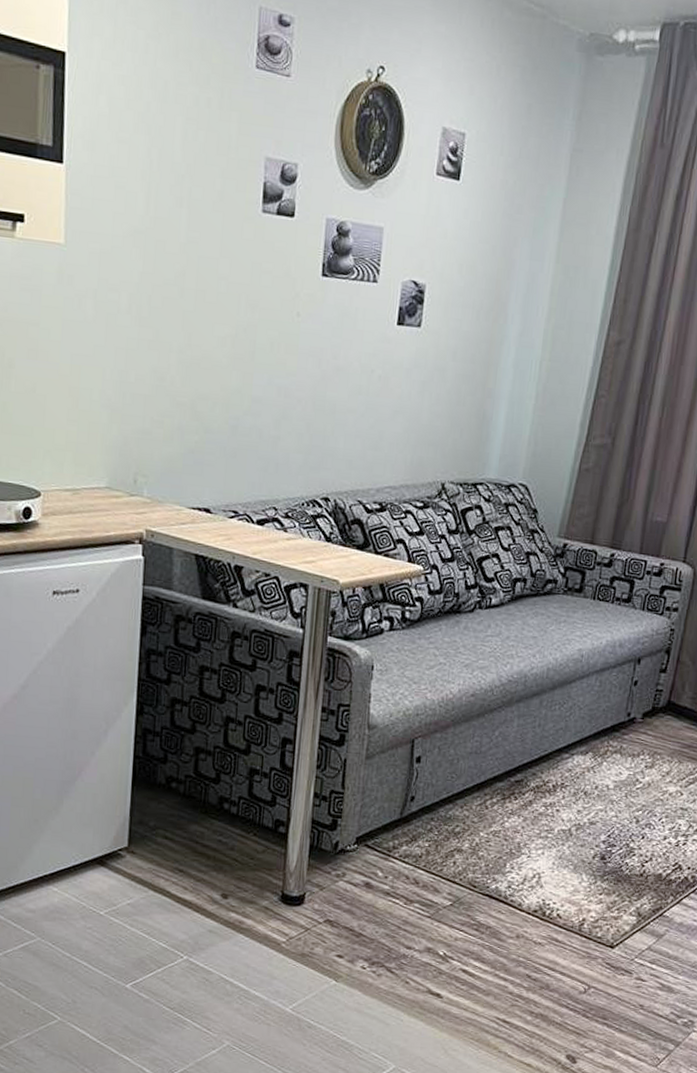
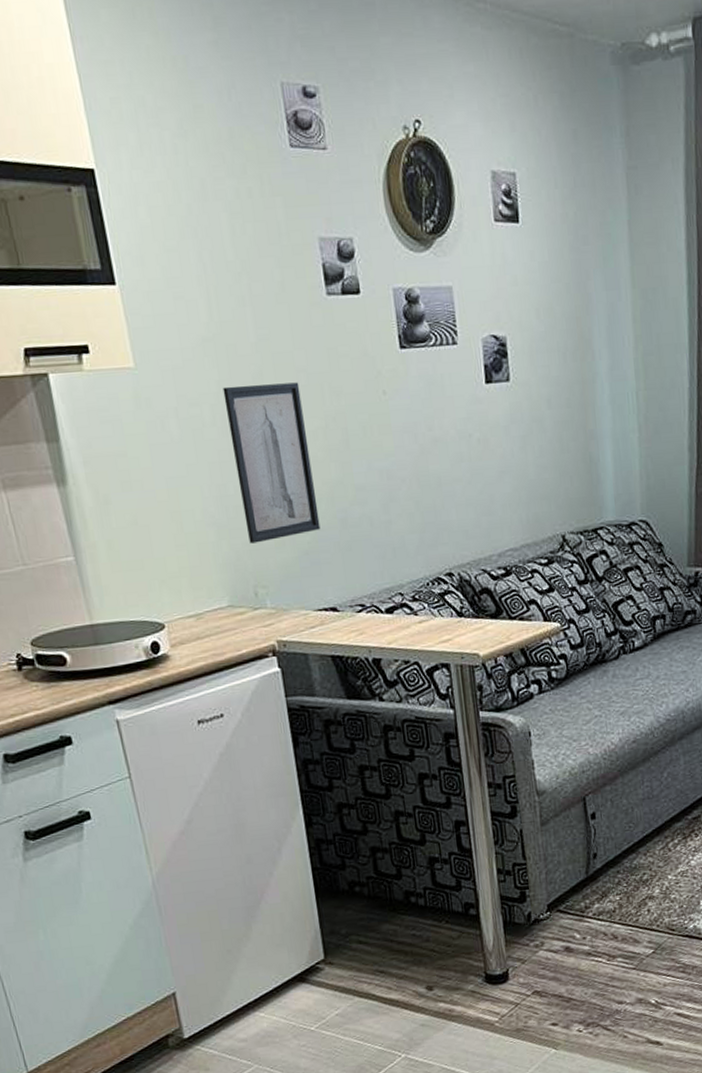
wall art: none [139,279,218,433] -> present [223,382,321,544]

